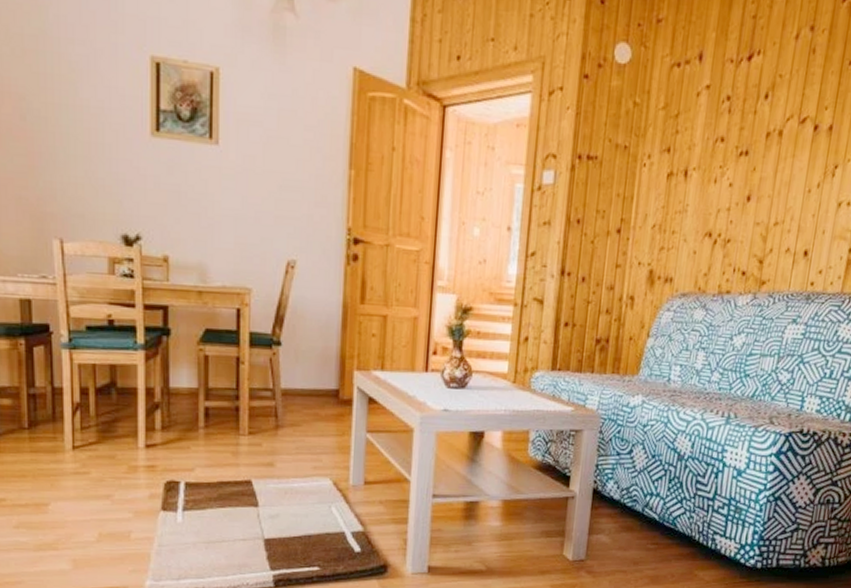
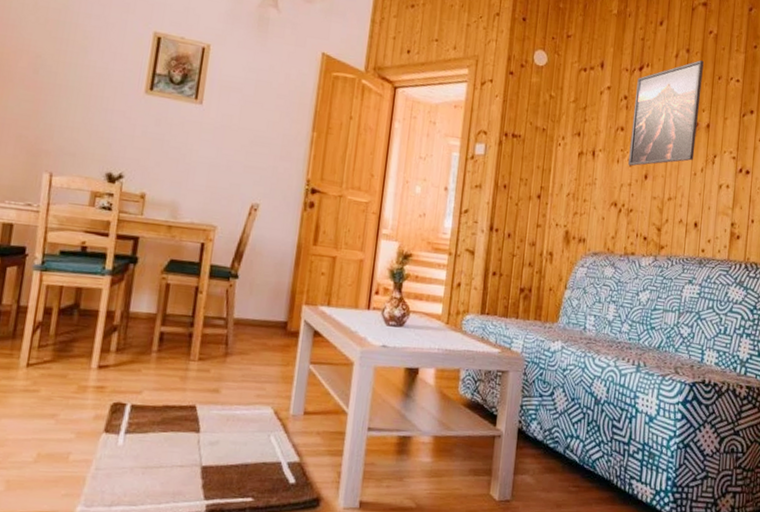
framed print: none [728,40,832,187] -> present [628,60,704,167]

